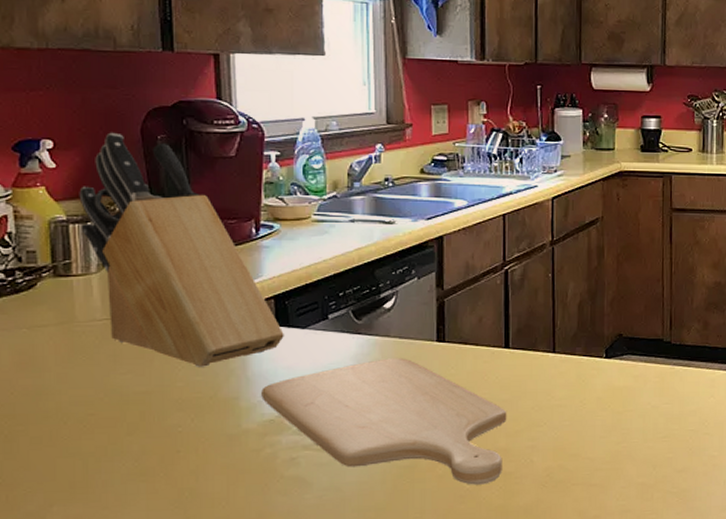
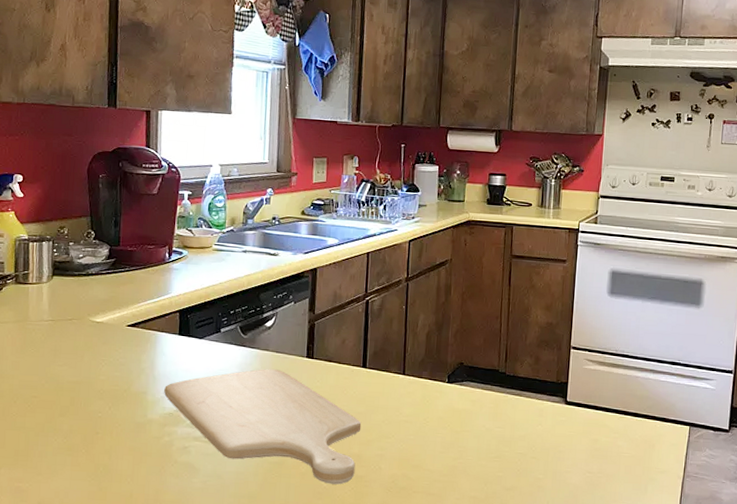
knife block: present [79,132,284,367] -> none [38,170,185,365]

